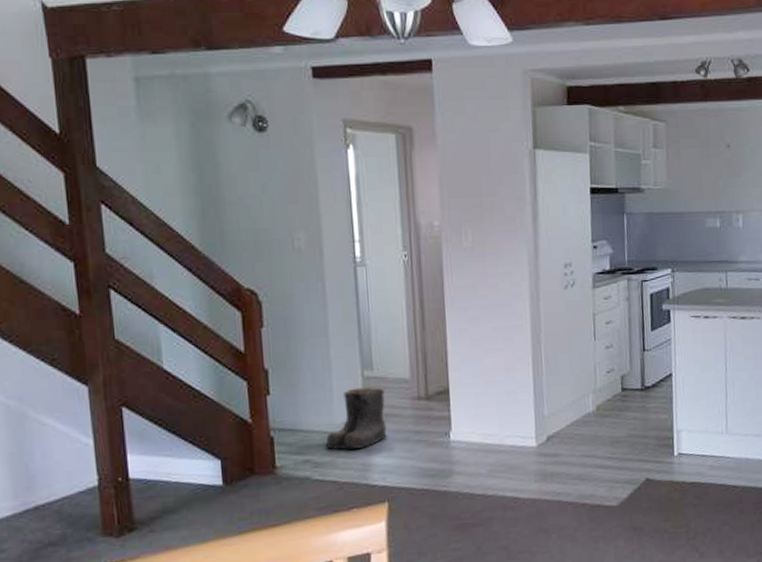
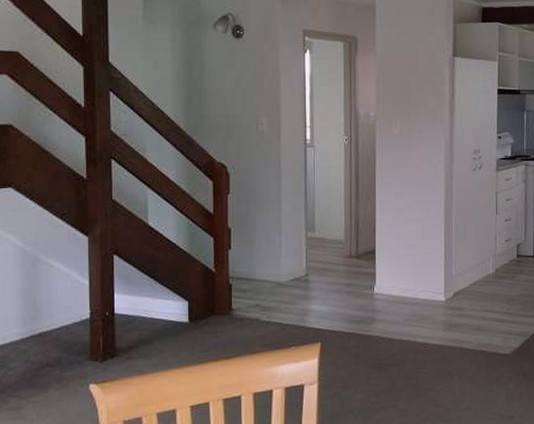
boots: present [325,387,387,450] -> none [273,246,323,297]

